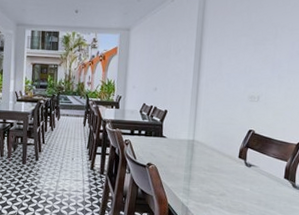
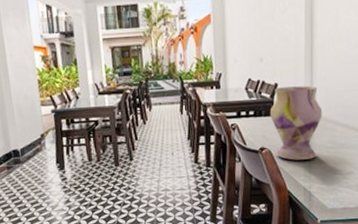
vase: none [158,114,203,179] -> present [270,86,322,161]

